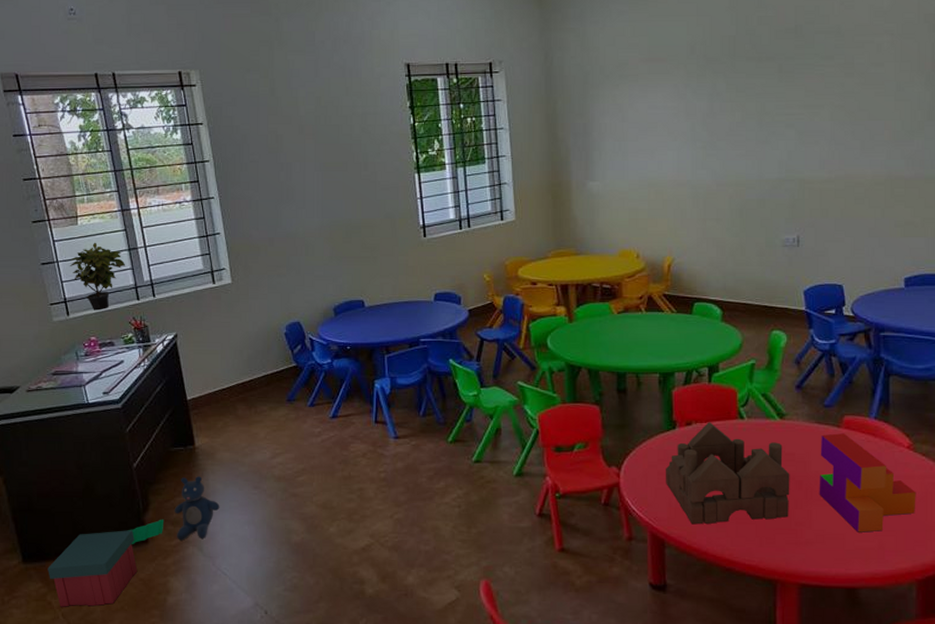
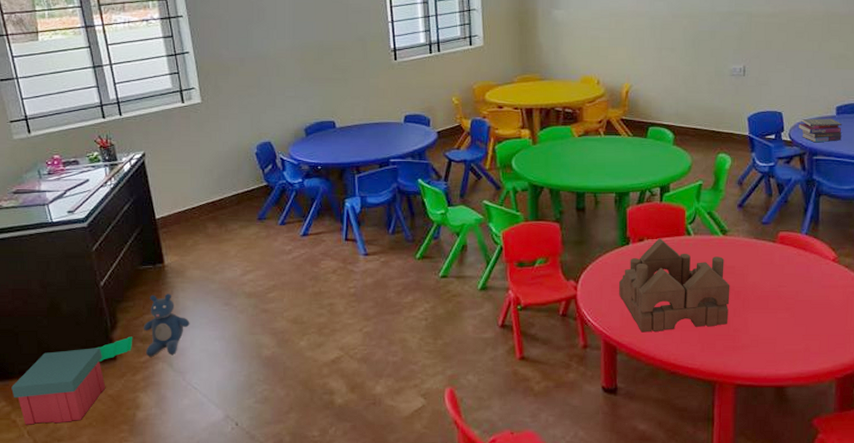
potted plant: present [69,242,126,310] -> none [30,59,91,129]
toy blocks: present [819,433,916,533] -> none [755,248,839,337]
books: none [862,291,912,318] -> present [799,118,842,143]

